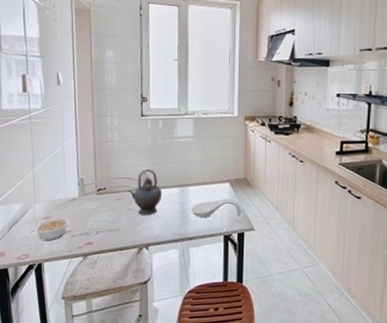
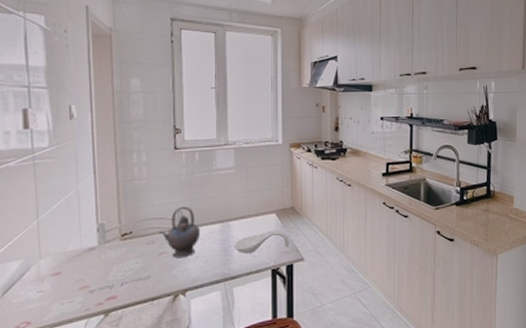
legume: present [30,217,70,242] -> none [32,270,87,303]

